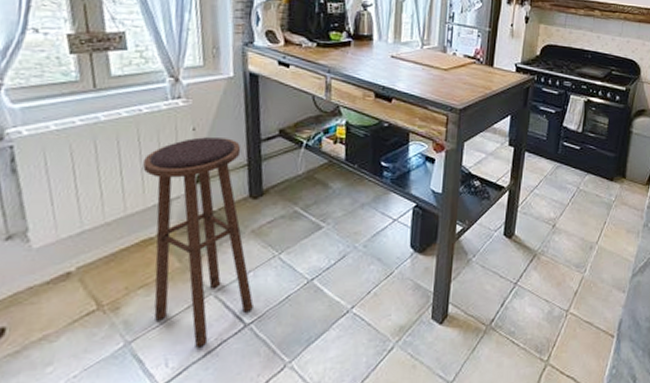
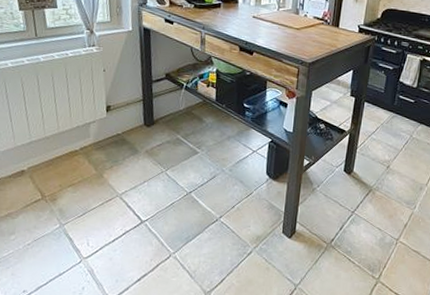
stool: present [143,137,254,348] -> none [69,77,148,234]

